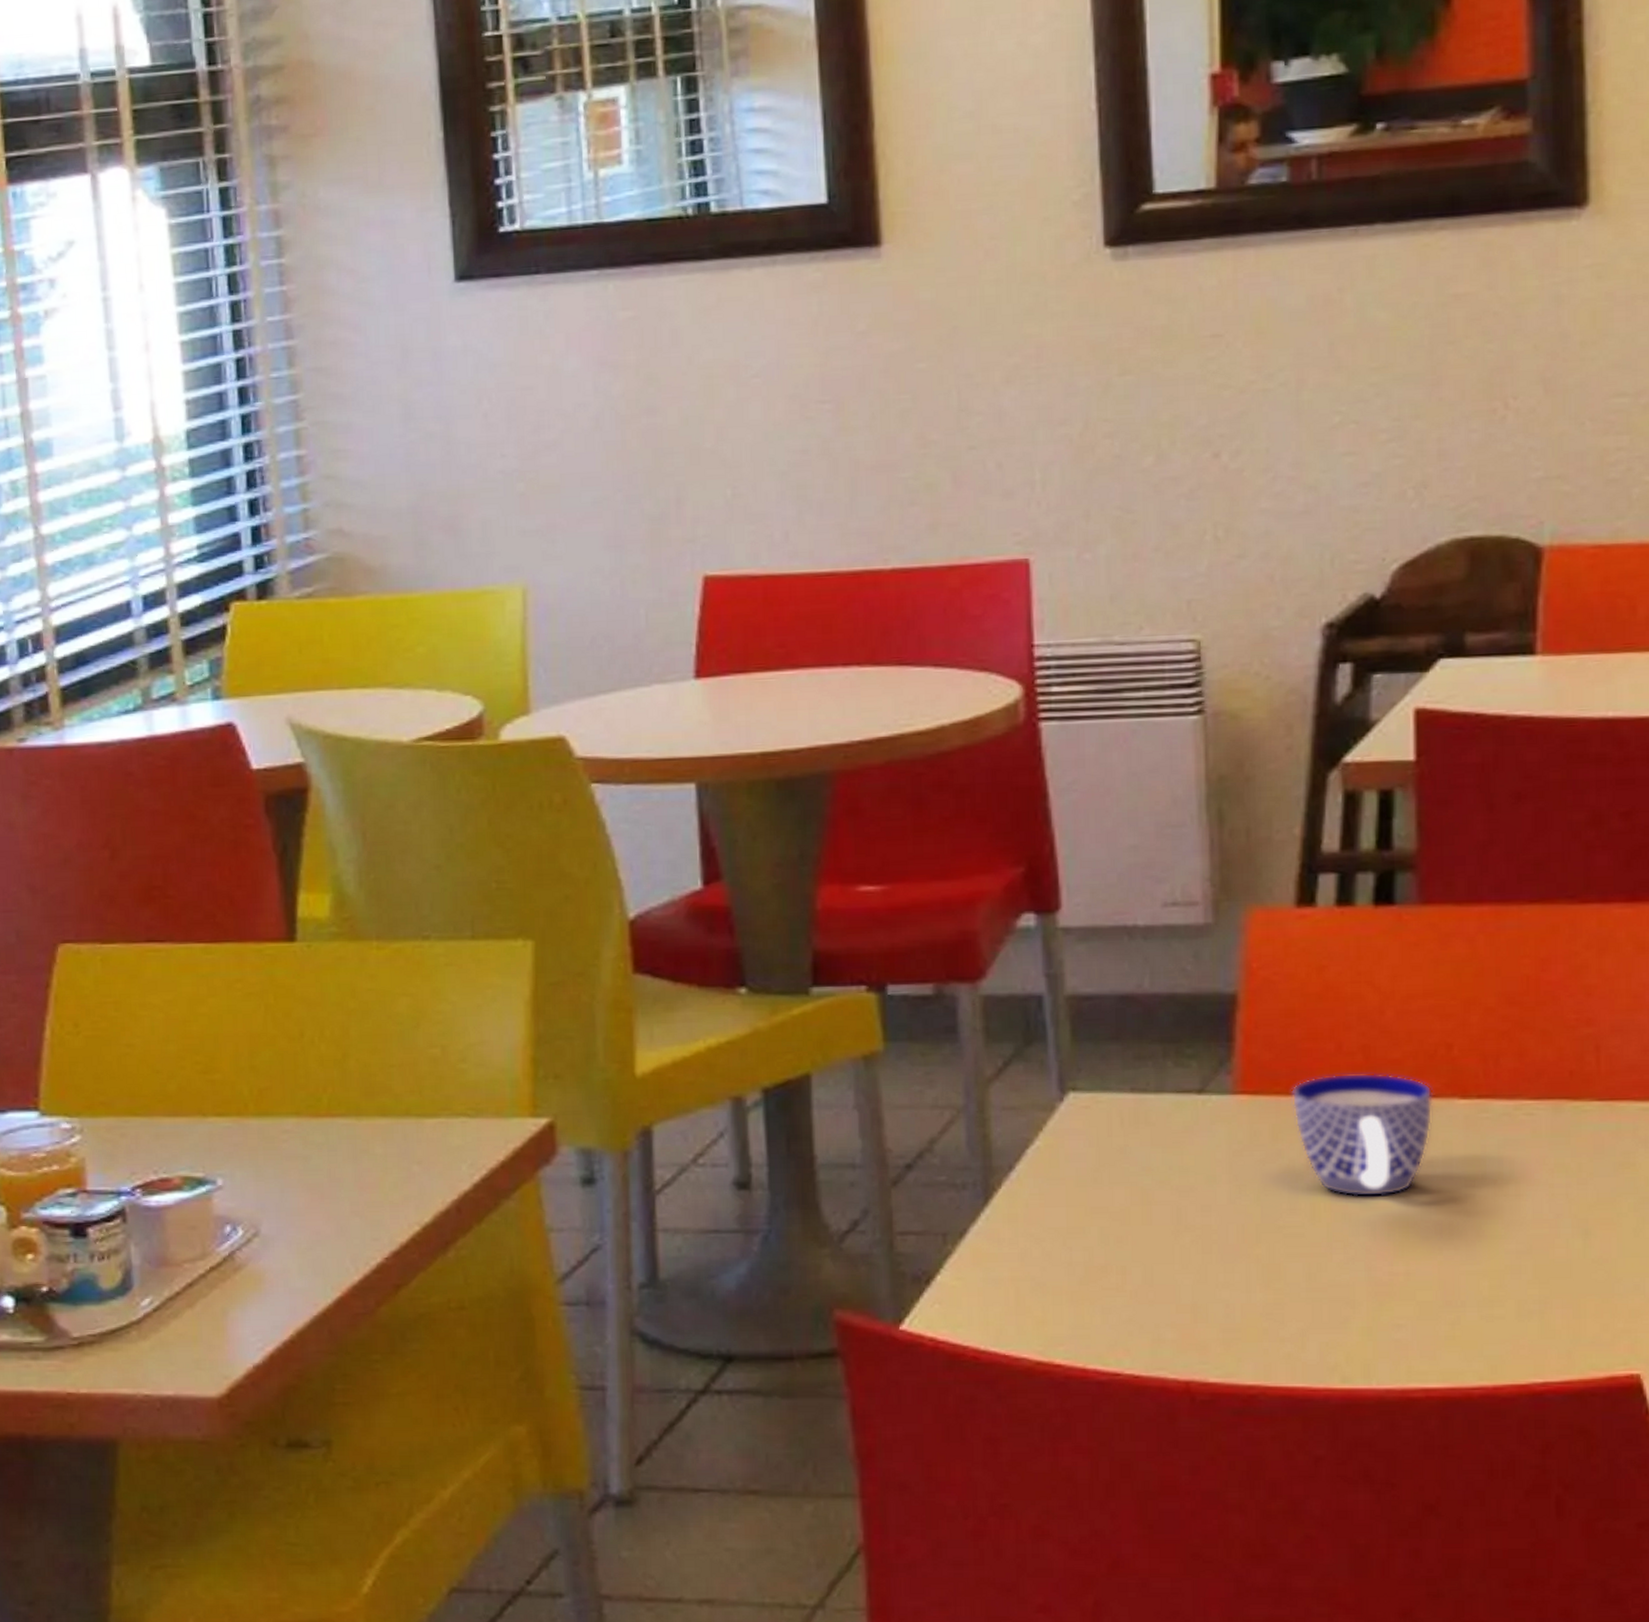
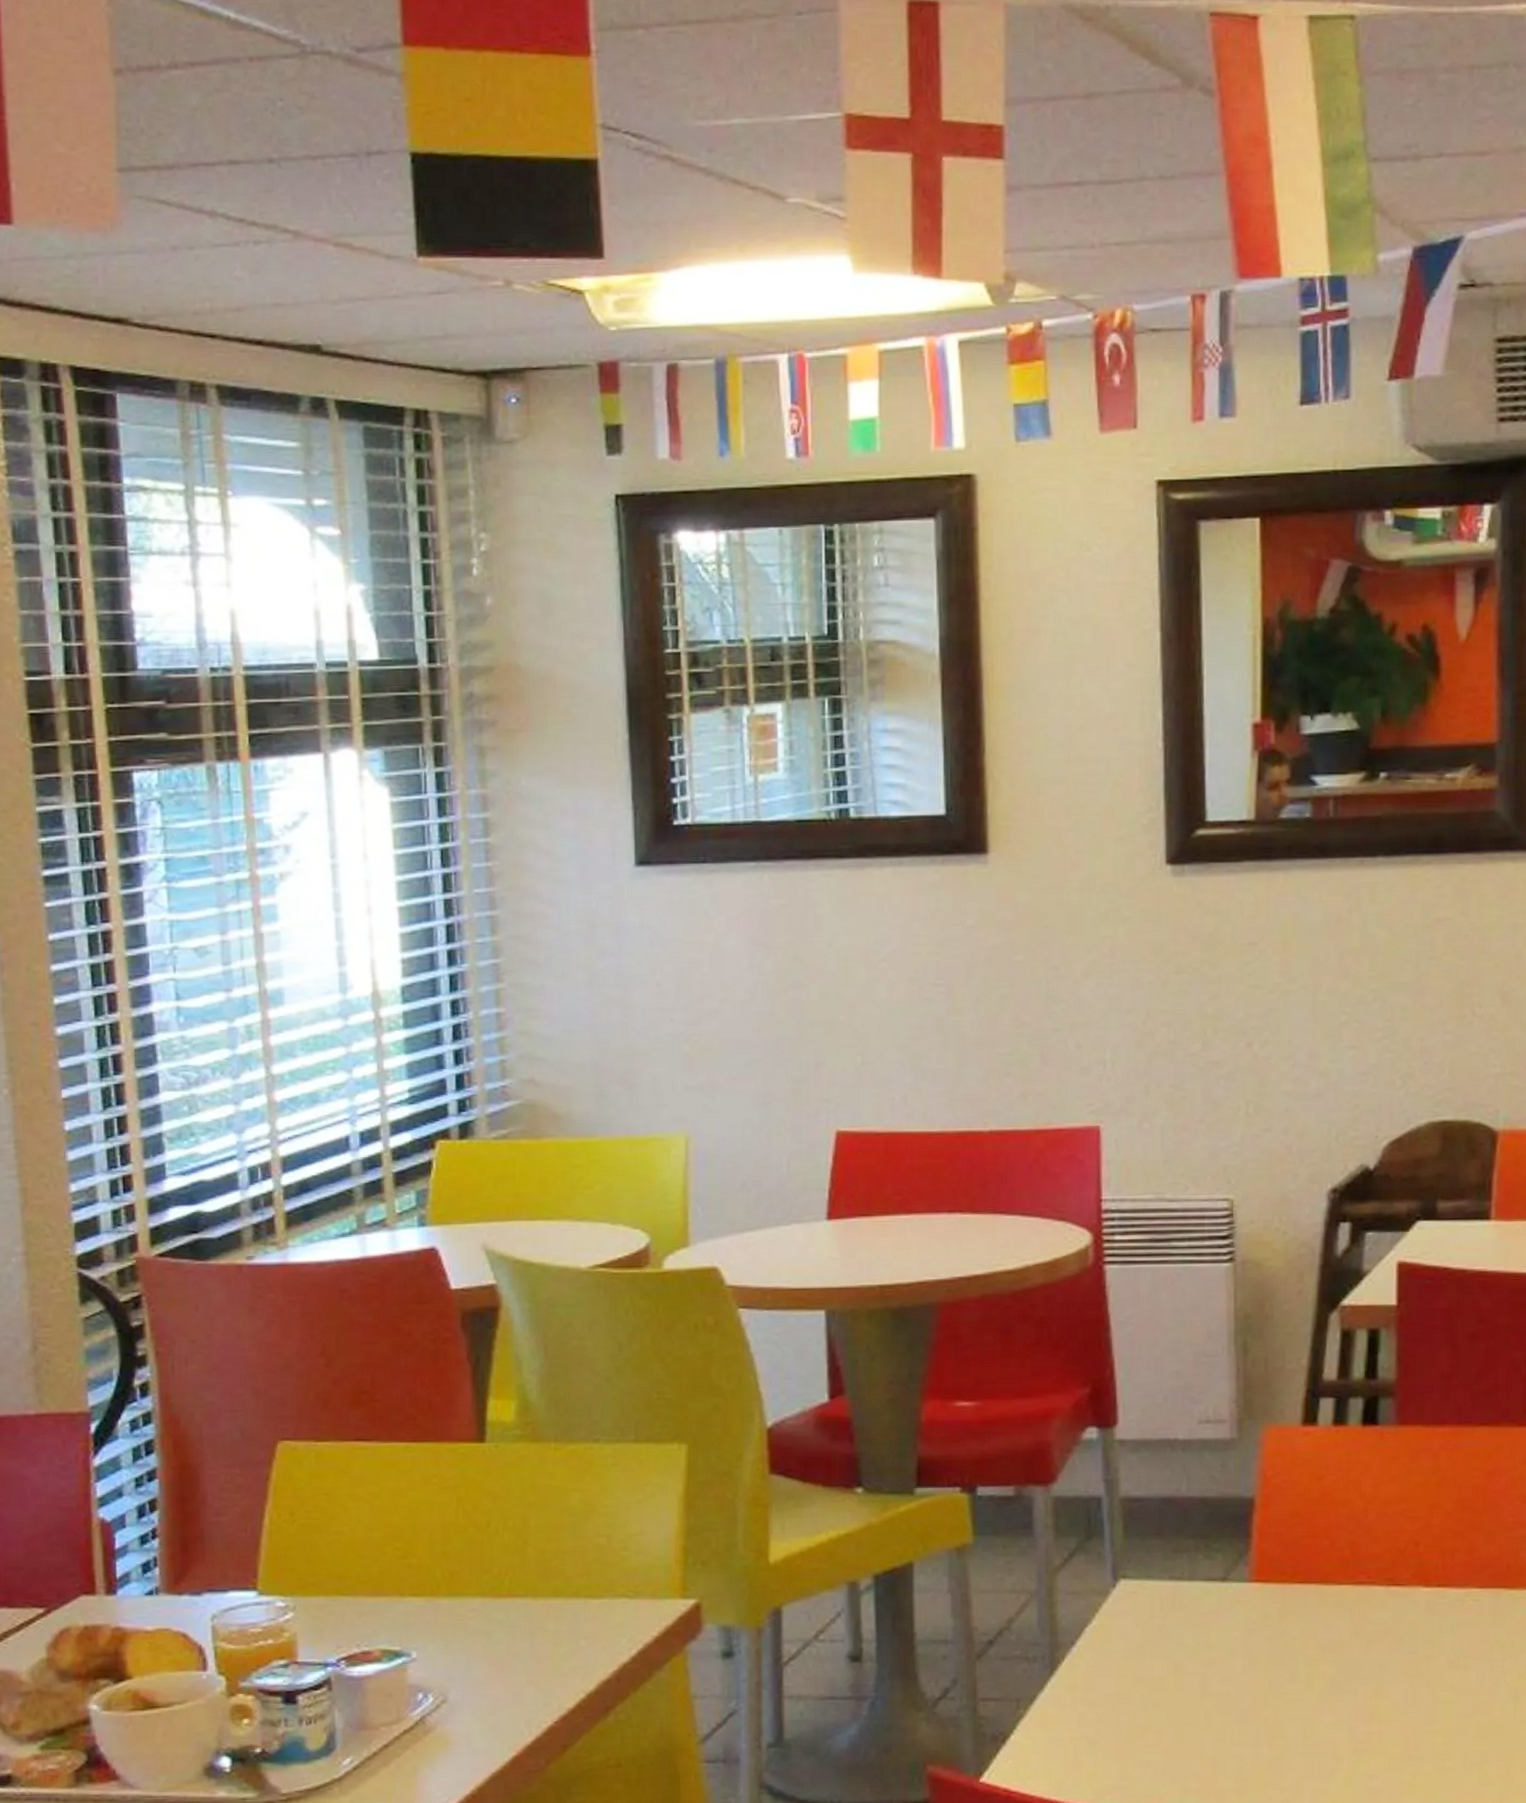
cup: present [1291,1073,1433,1197] -> none [1294,1565,1403,1669]

